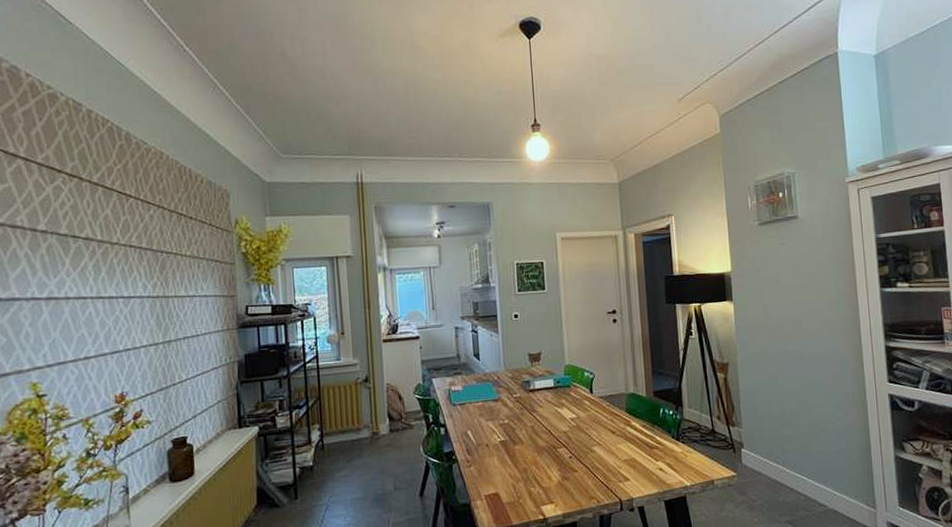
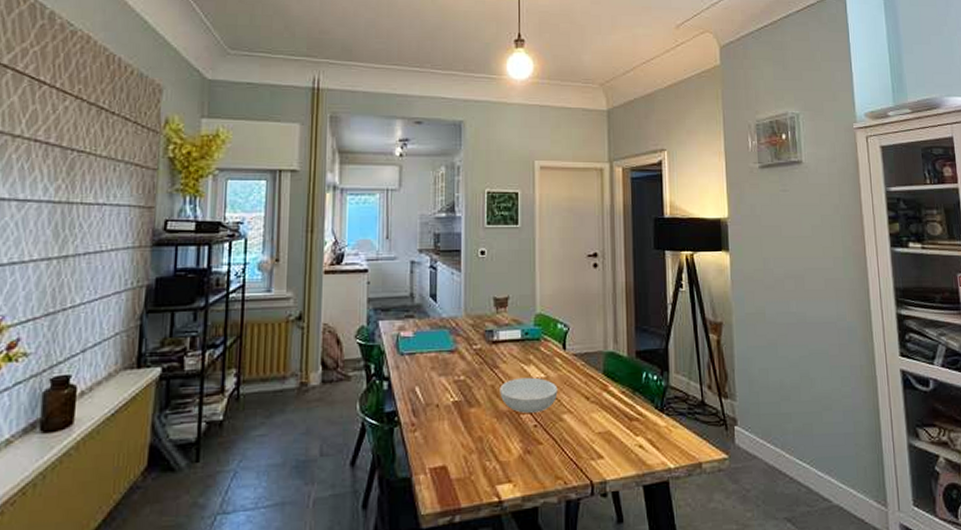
serving bowl: none [538,417,588,447] -> present [500,377,558,413]

